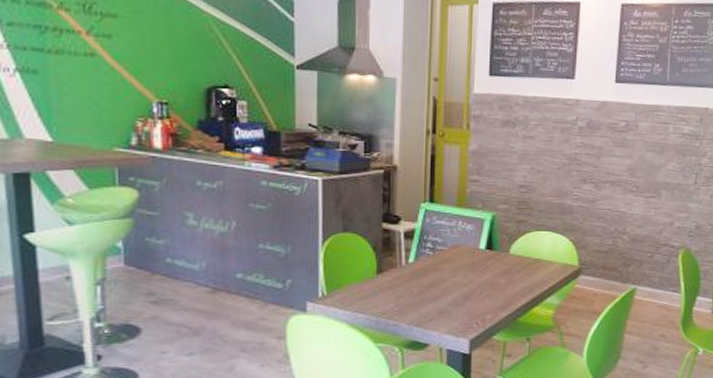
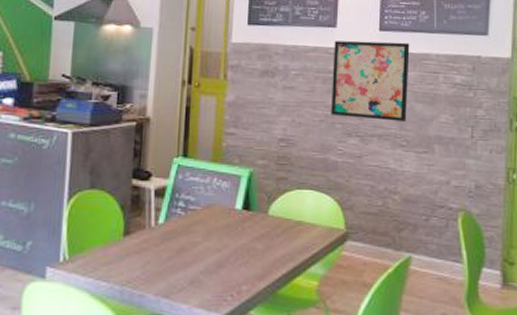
wall art: none [568,92,643,169] -> present [331,40,410,122]

